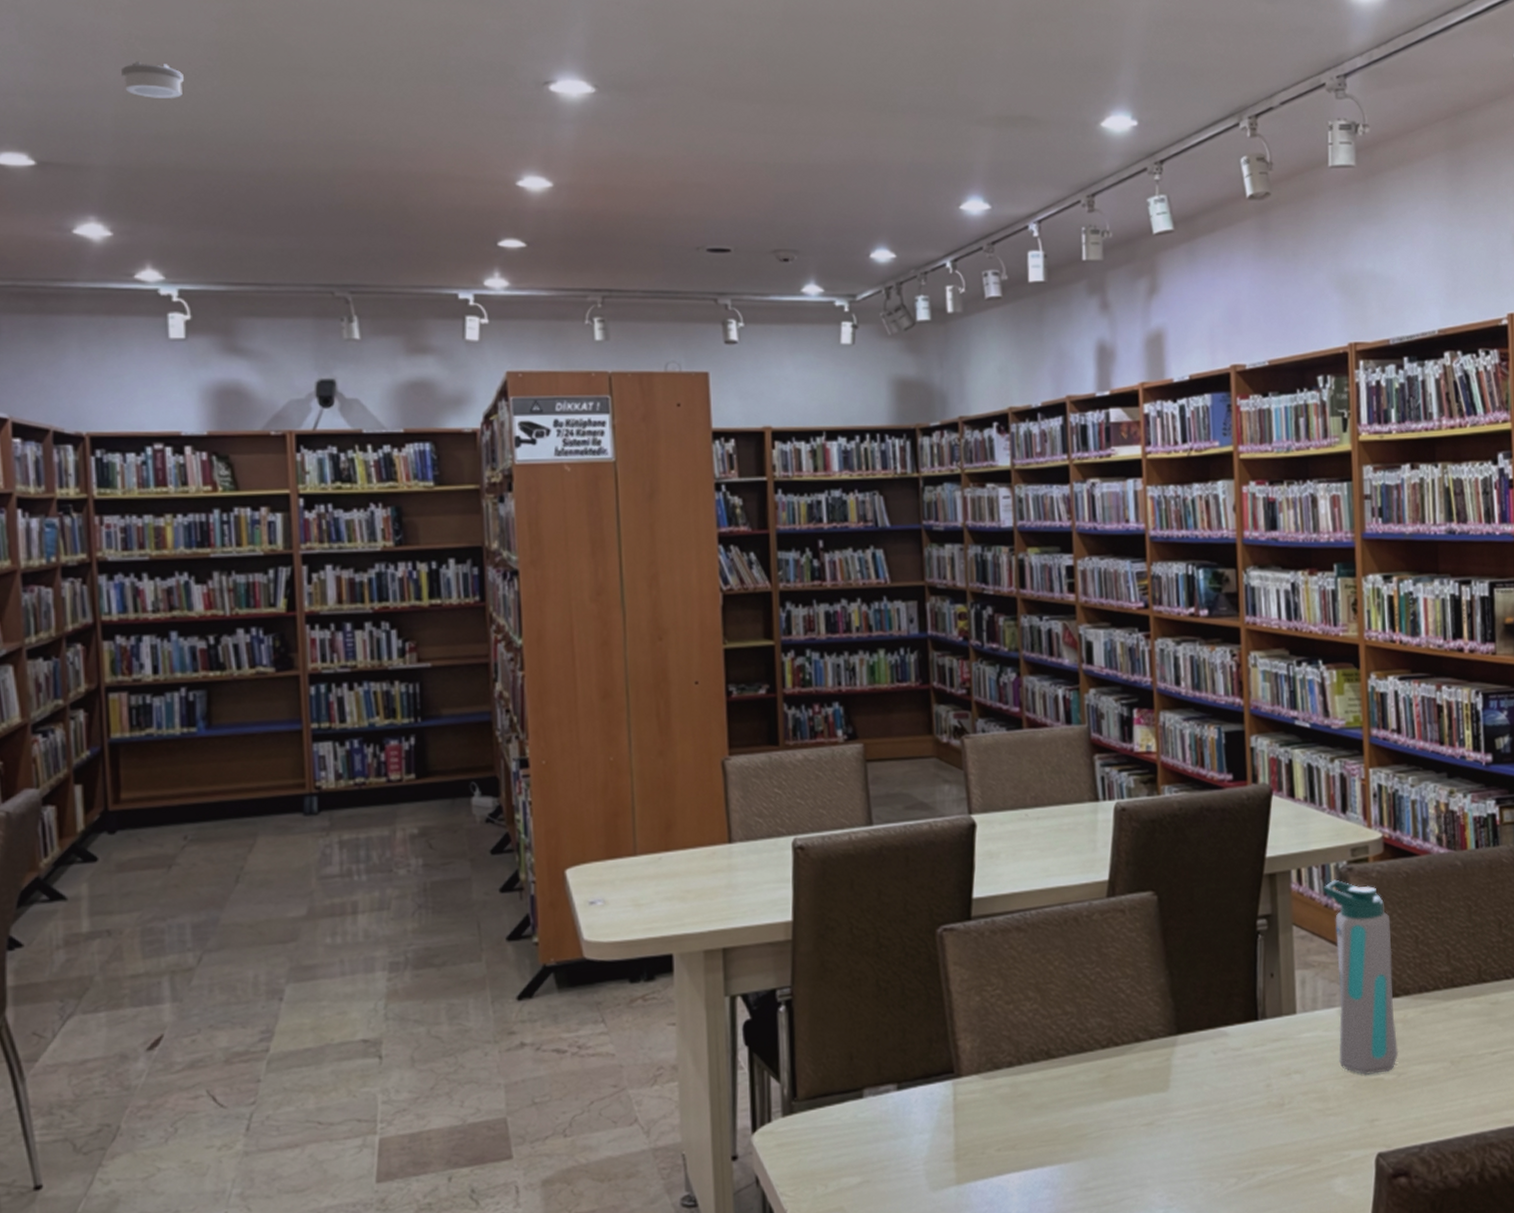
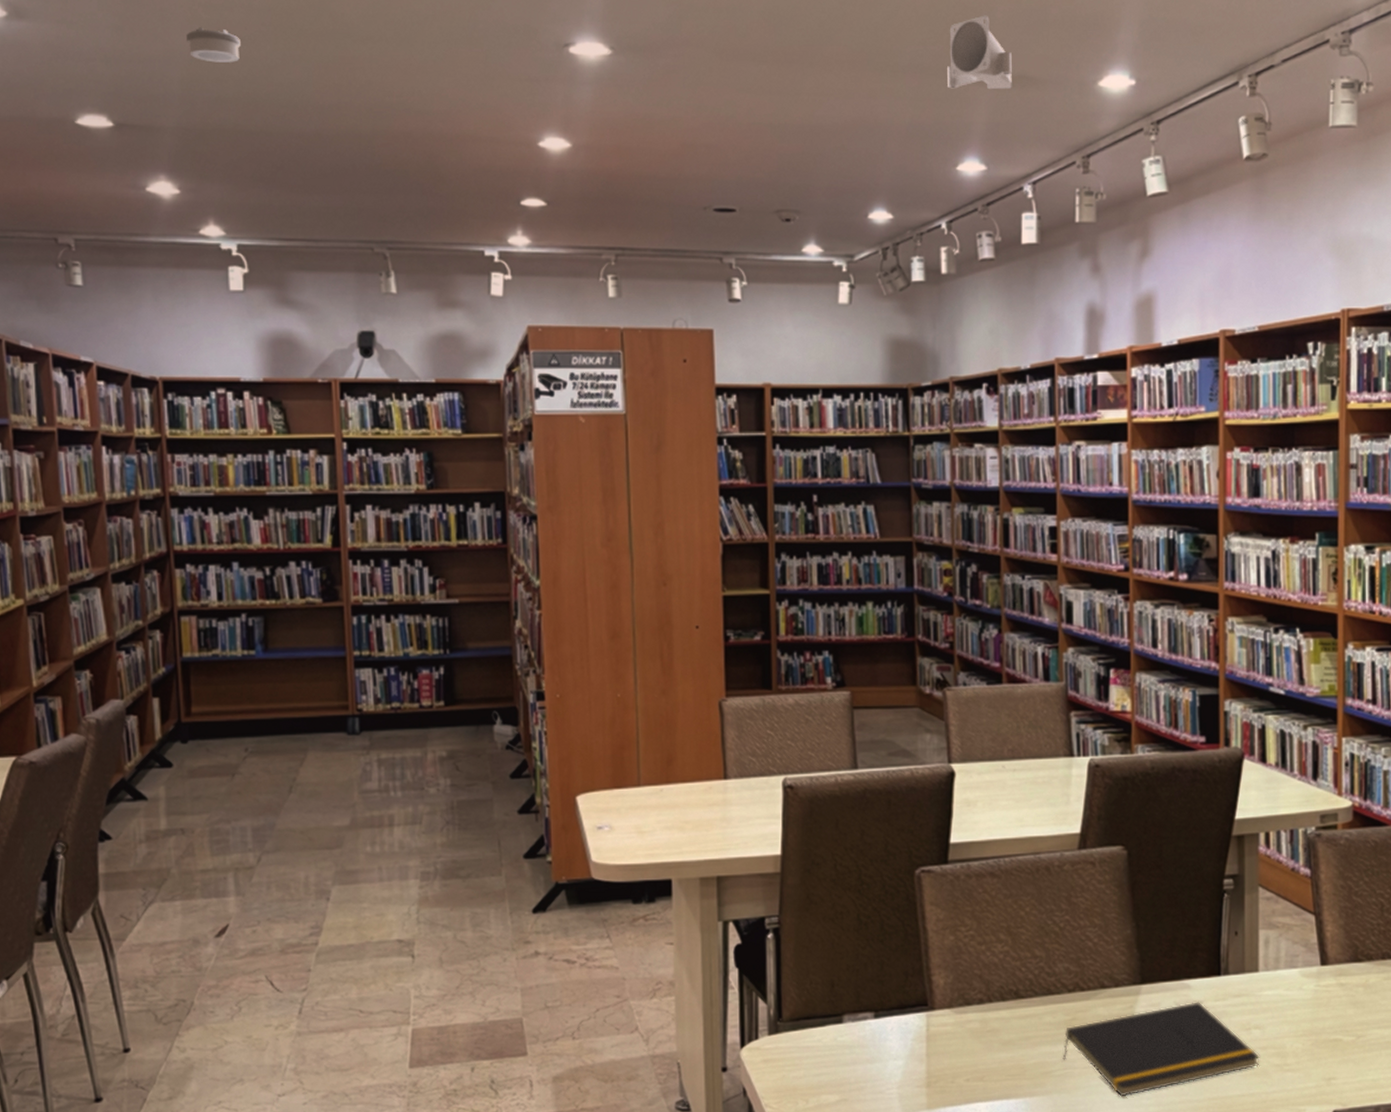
security camera: none [948,57,1014,130] -> present [947,15,1012,90]
notepad: none [1098,1049,1301,1156] -> present [1062,1002,1260,1097]
water bottle: present [1323,879,1399,1076] -> none [1290,844,1359,1036]

